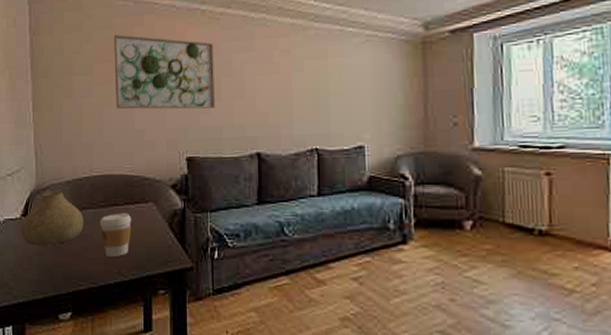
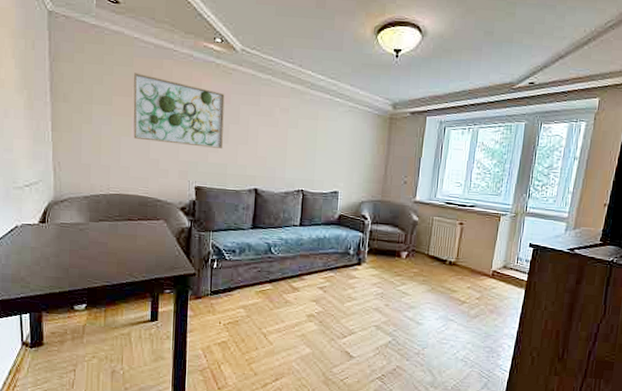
vase: present [21,191,84,245] -> none [38,204,100,249]
coffee cup: present [99,212,132,258] -> none [114,226,144,263]

